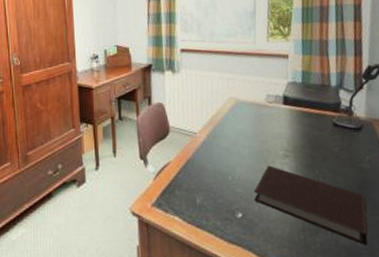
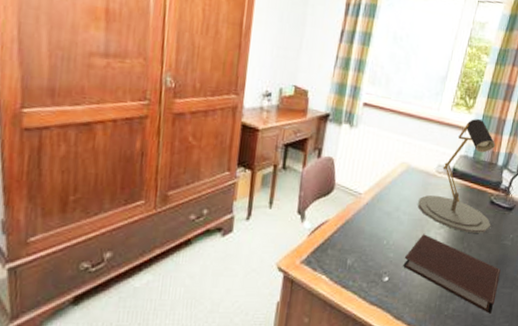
desk lamp: none [255,44,341,159] -> present [418,118,496,233]

